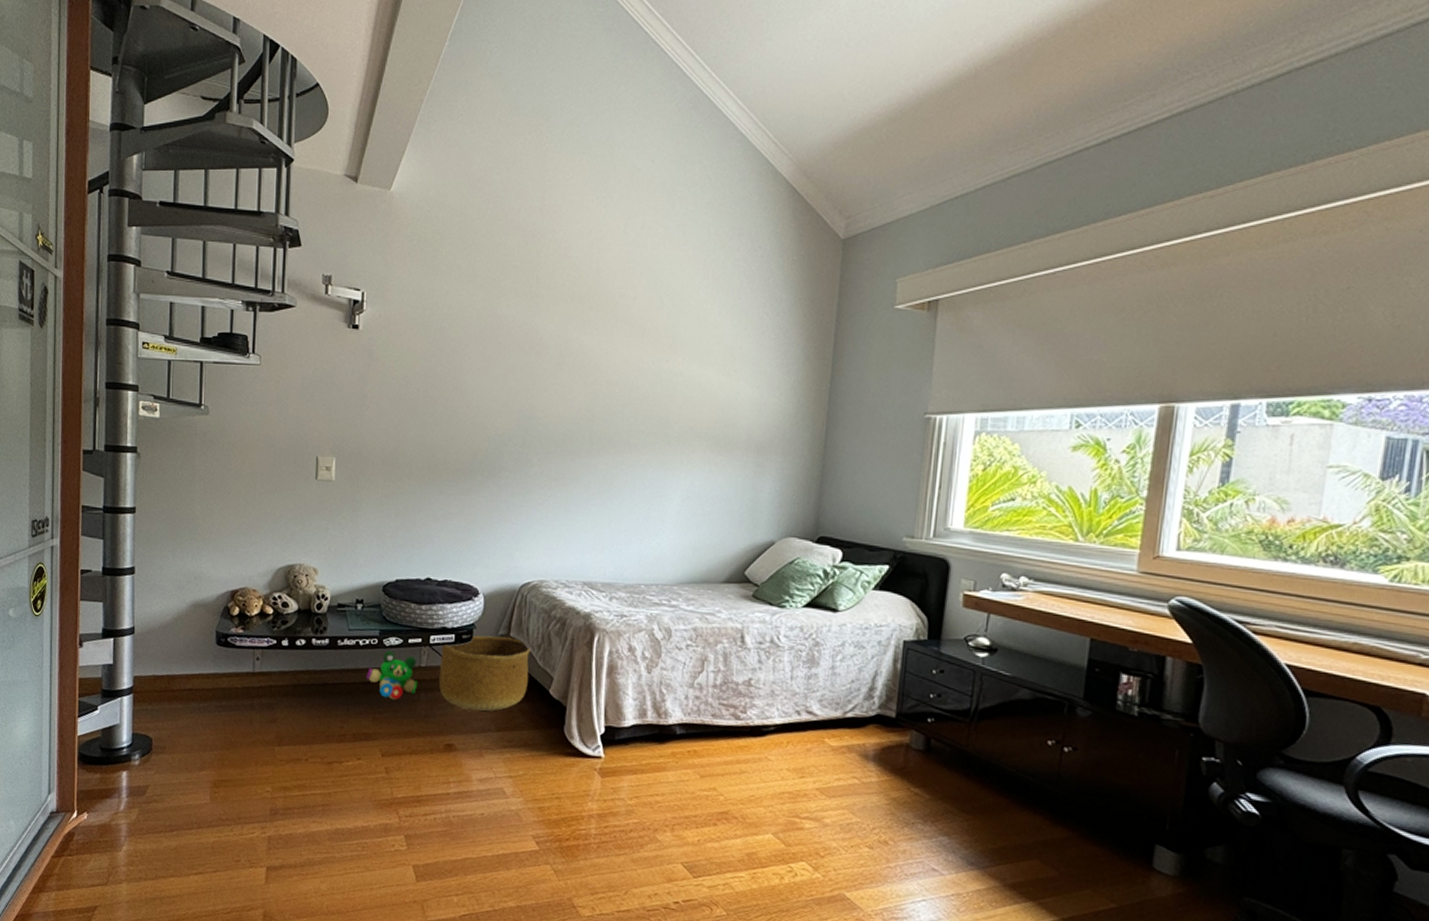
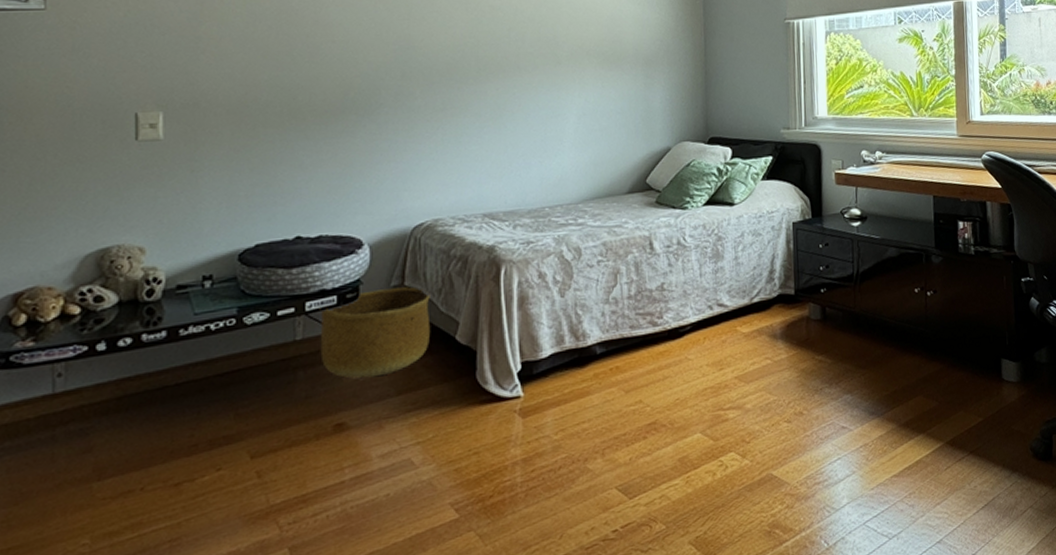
stuffed toy: present [366,651,418,700] -> none [222,329,294,388]

